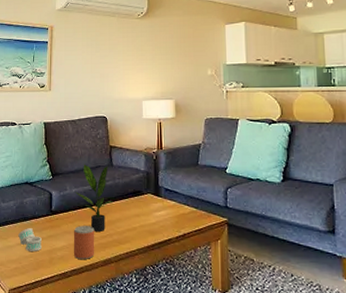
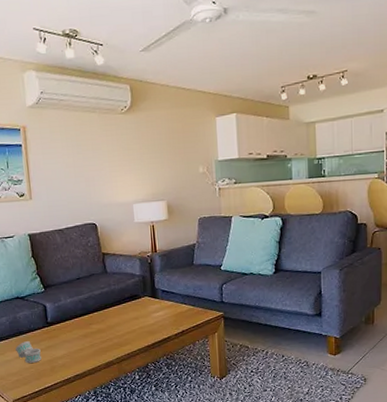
beverage can: present [73,226,95,260] -> none [73,333,97,365]
potted plant: present [75,164,113,233] -> none [70,273,111,338]

